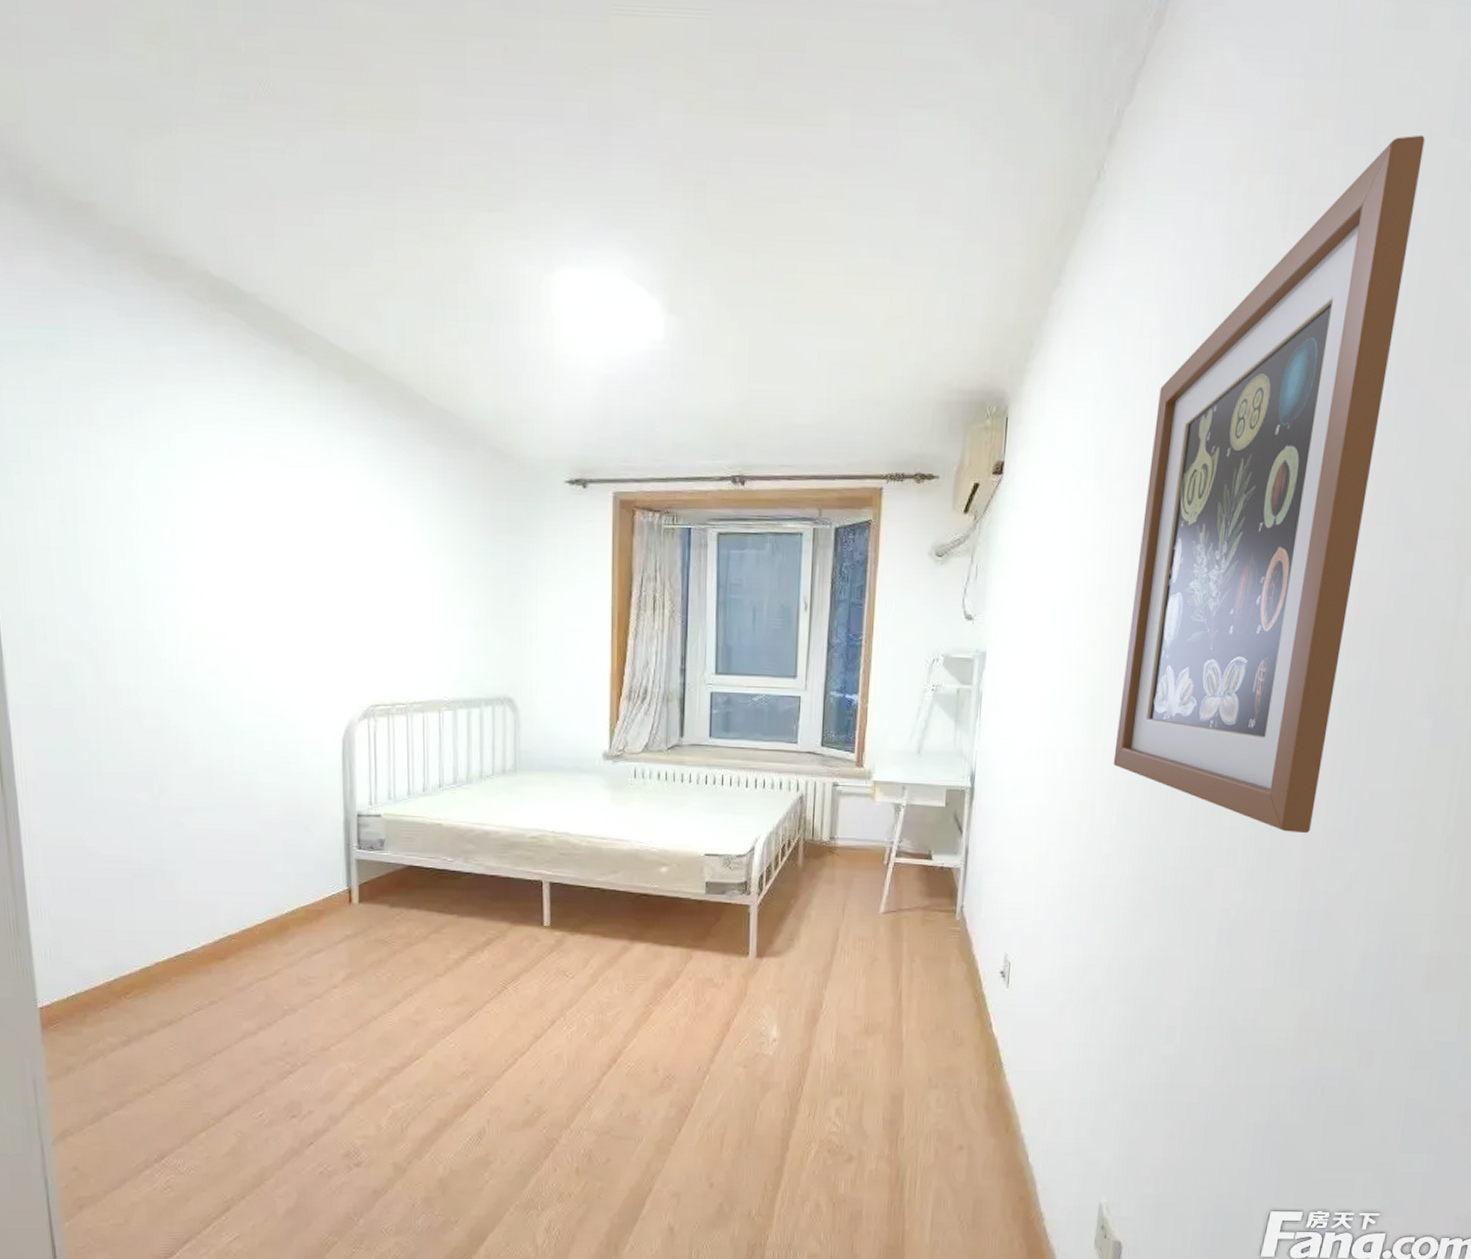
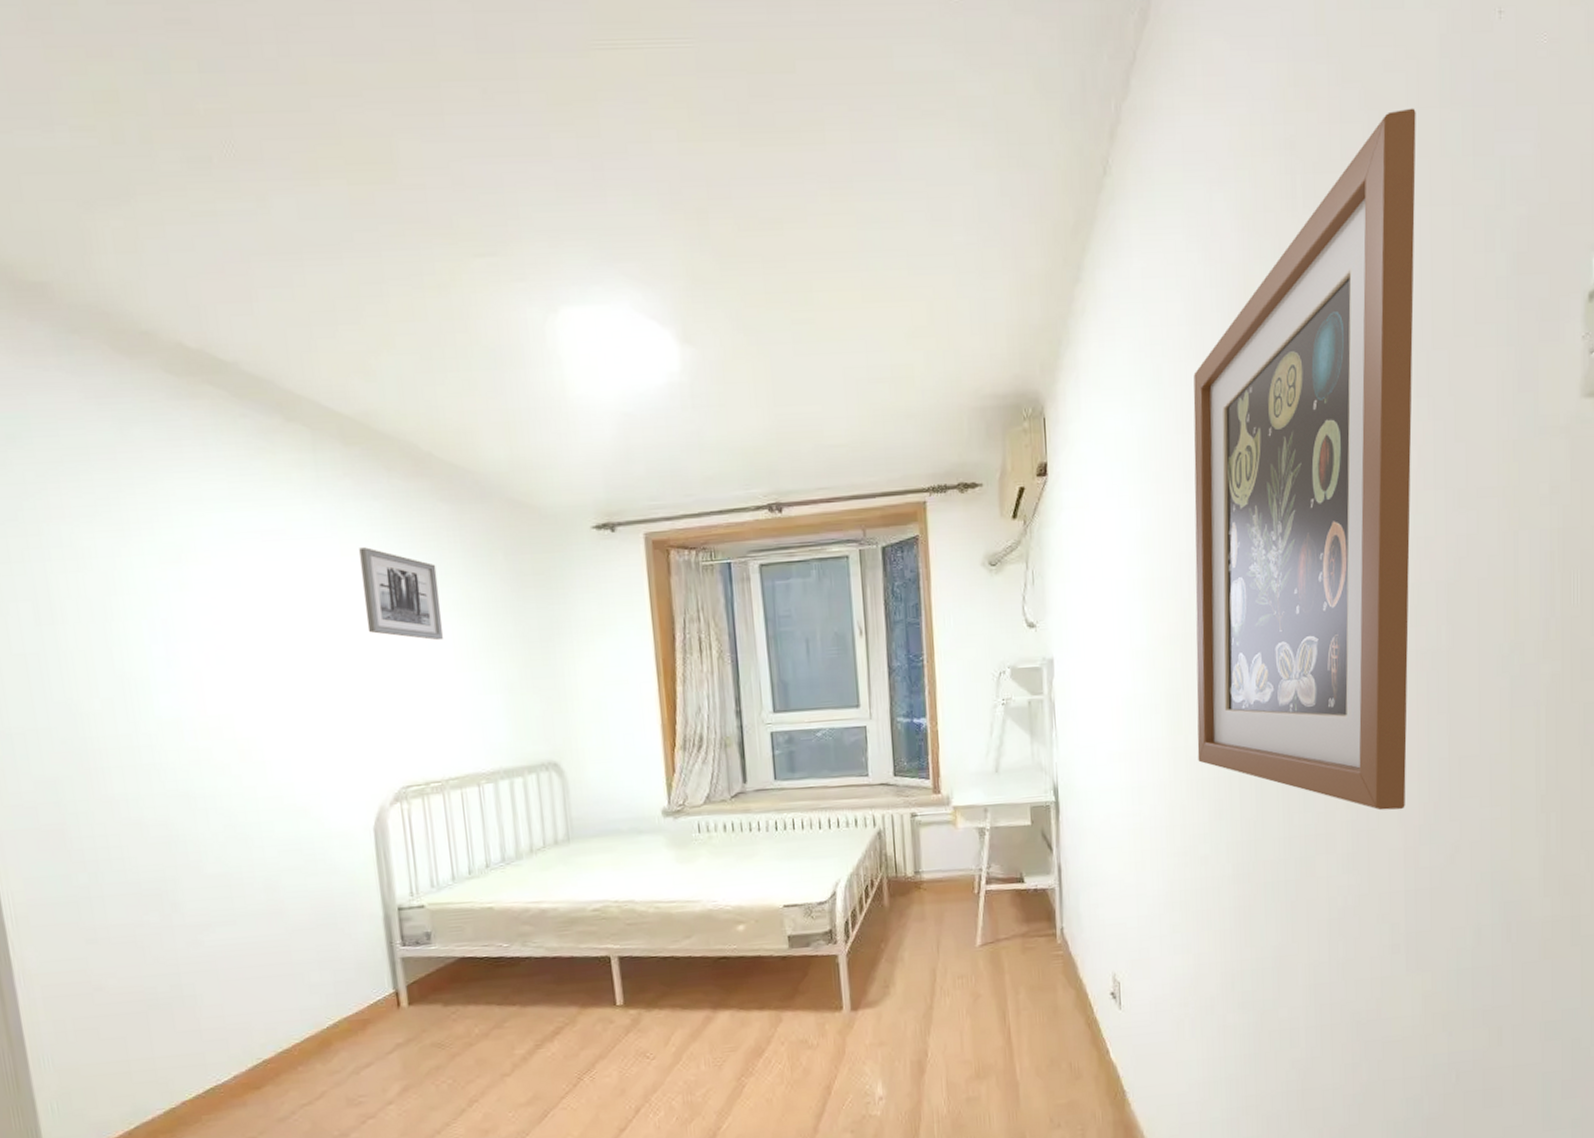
wall art: none [351,480,421,574] -> present [359,547,443,641]

